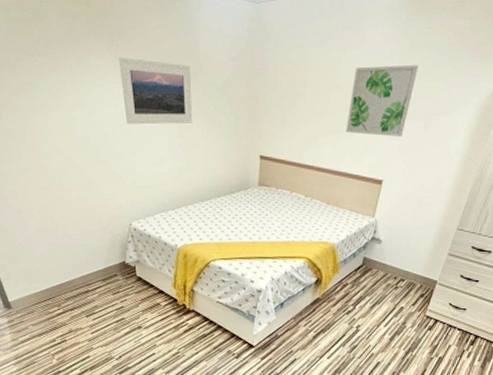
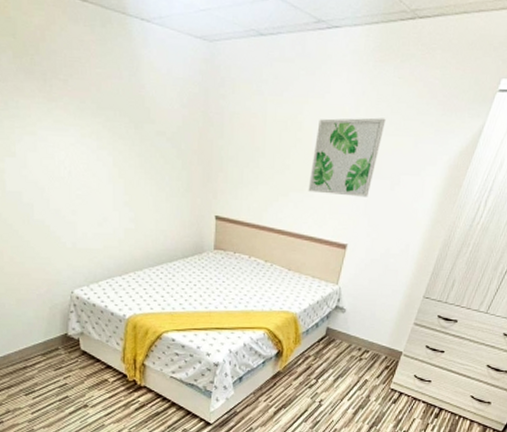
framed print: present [118,57,193,125] -> none [53,99,140,179]

